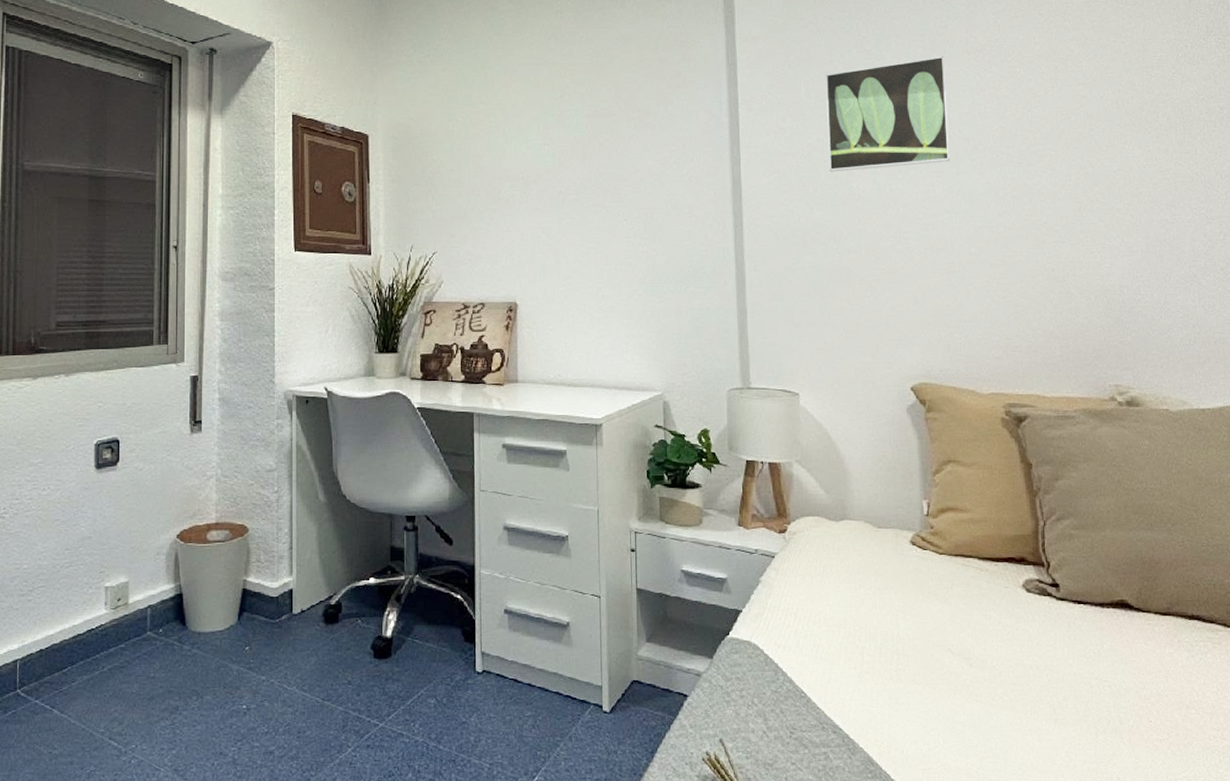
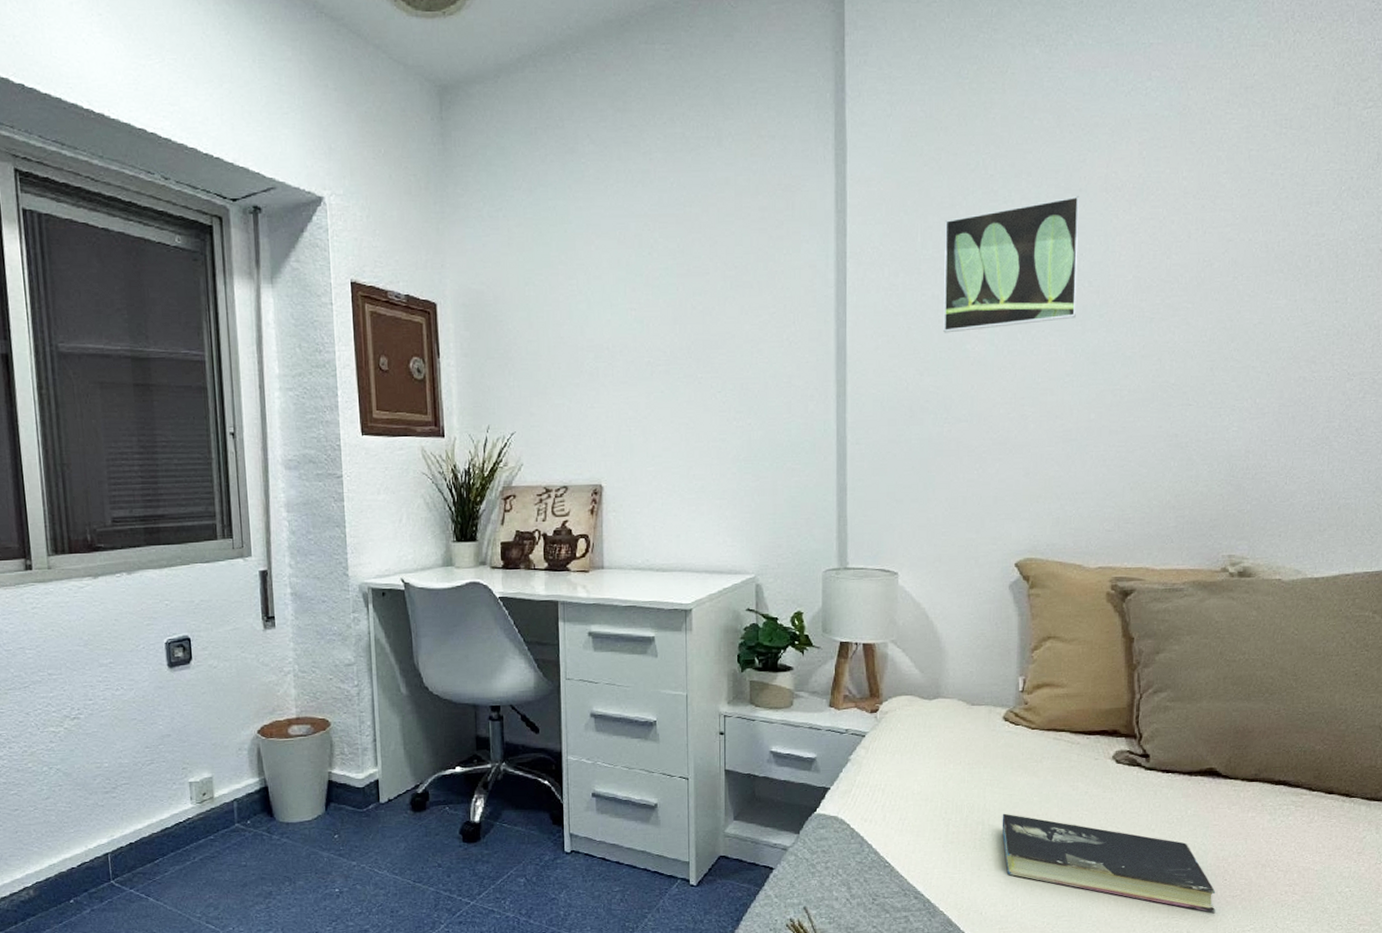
book: none [916,642,1145,758] -> present [1002,813,1216,913]

